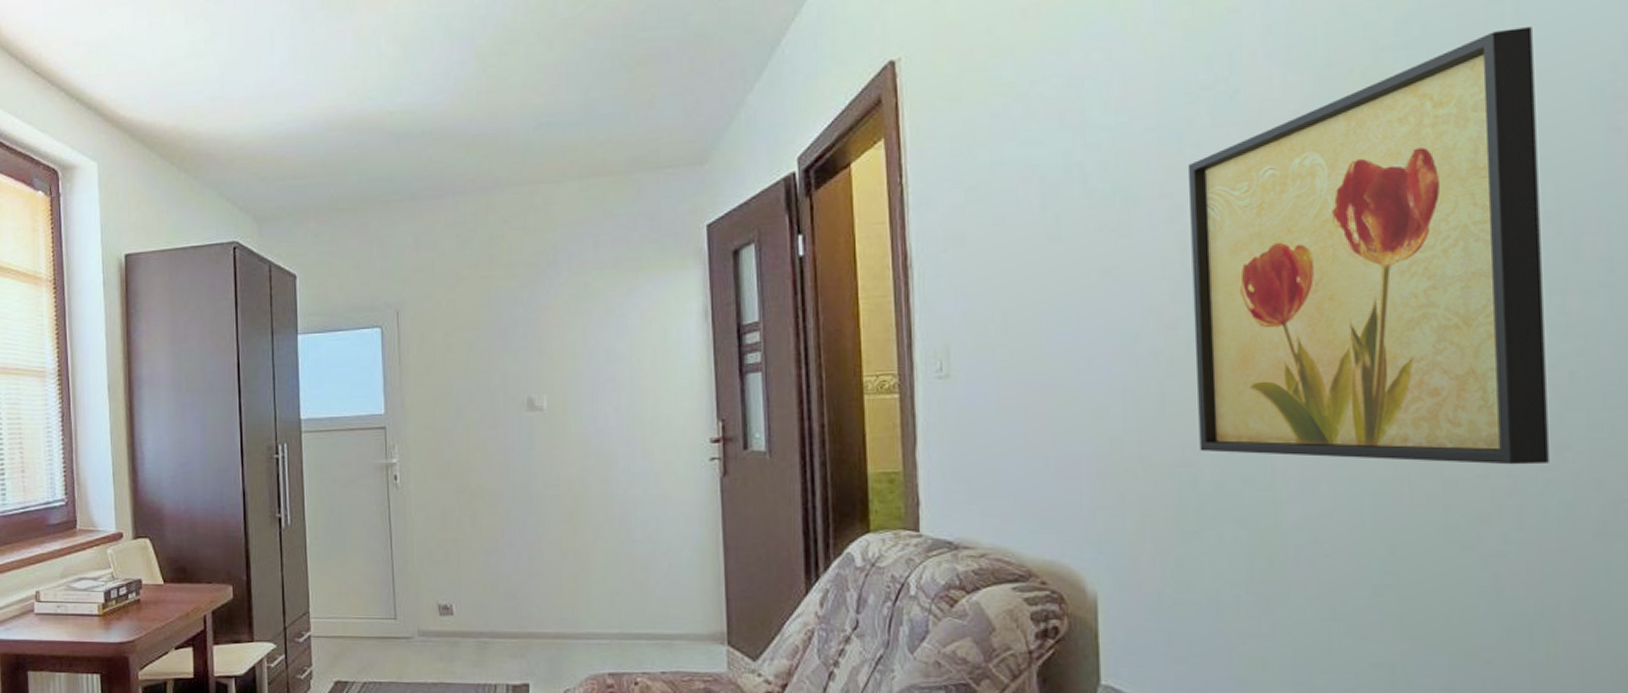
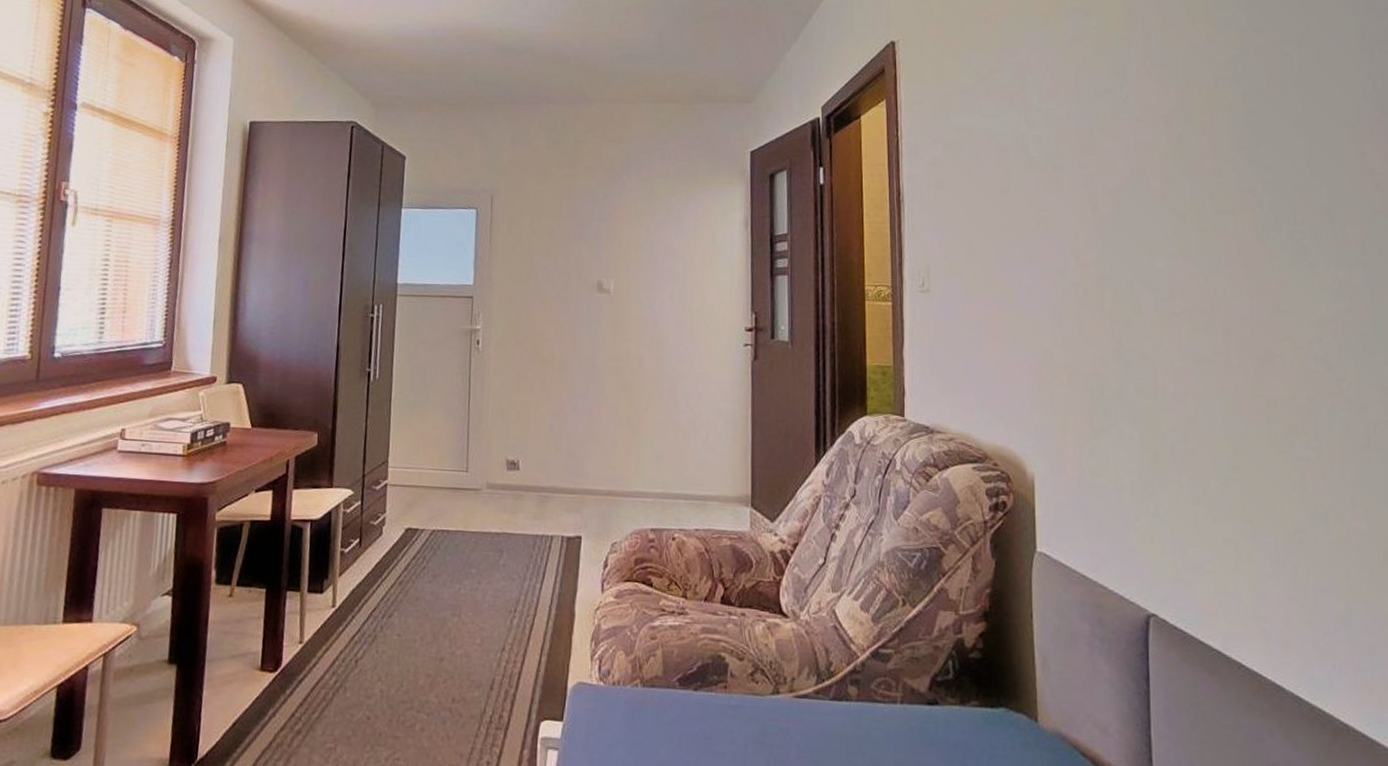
wall art: present [1187,27,1549,465] -> none [1096,75,1333,391]

